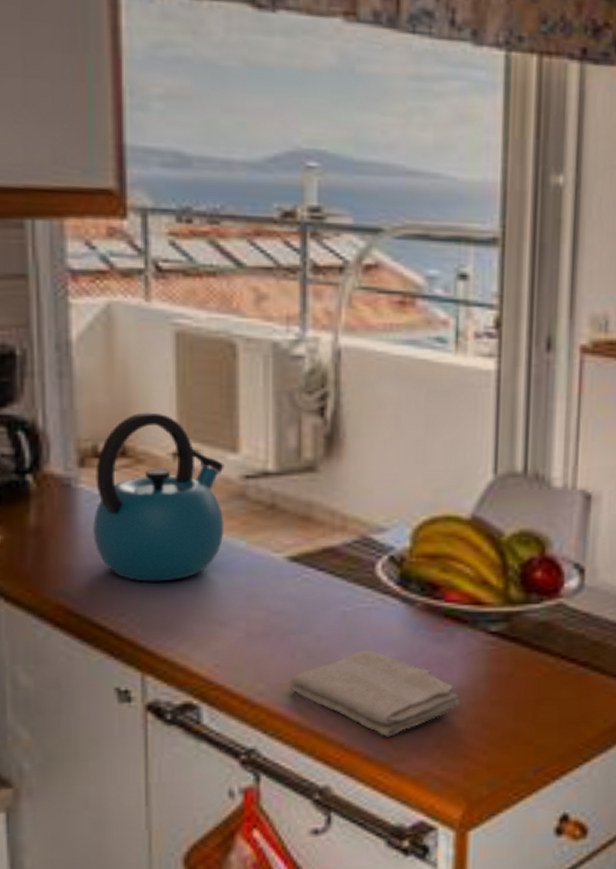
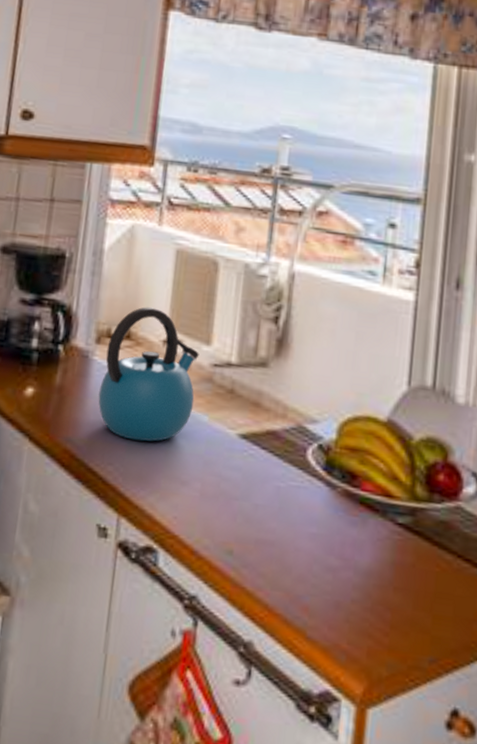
washcloth: present [288,649,461,737] -> none [228,522,368,605]

